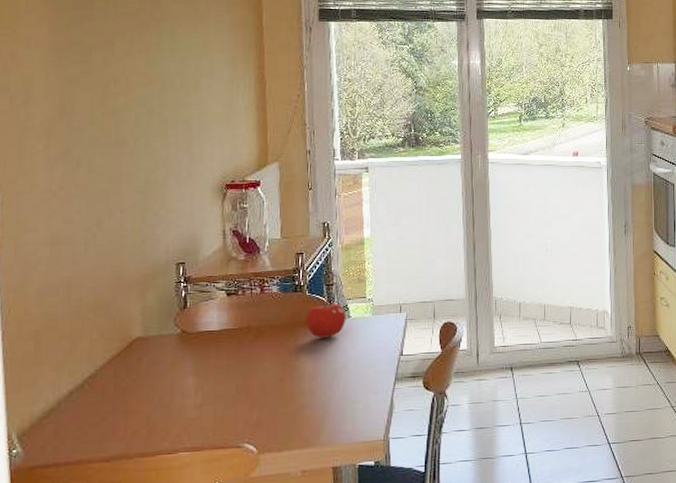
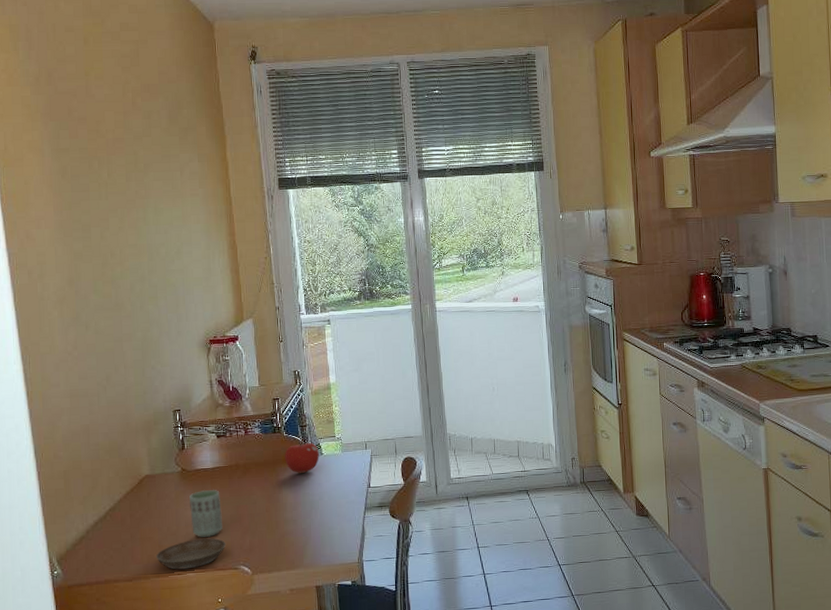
saucer: none [141,411,229,448] -> present [155,538,226,570]
cup: none [187,354,227,410] -> present [189,489,222,537]

